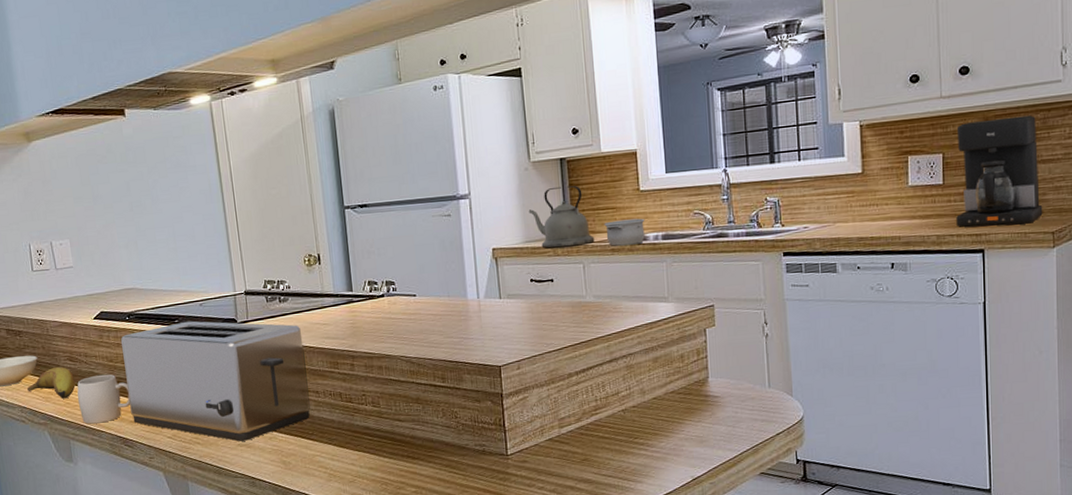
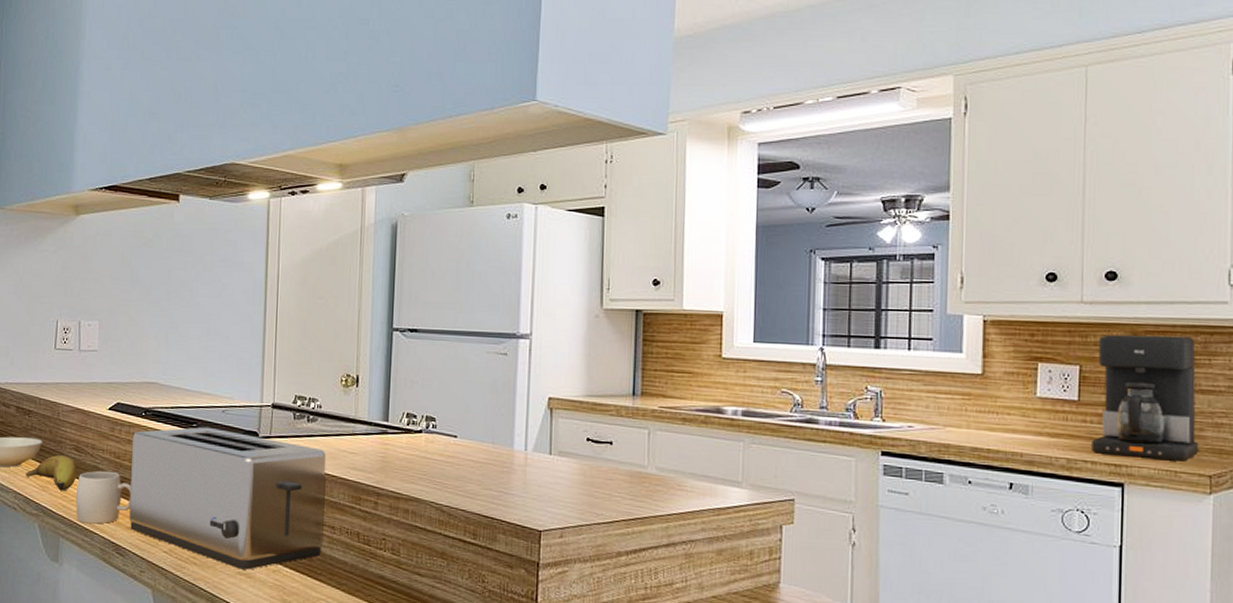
kettle: present [528,185,595,250] -> none [594,340,665,410]
cooking pot: present [604,218,645,247] -> none [677,386,725,418]

